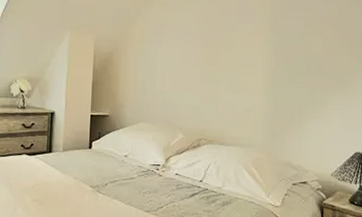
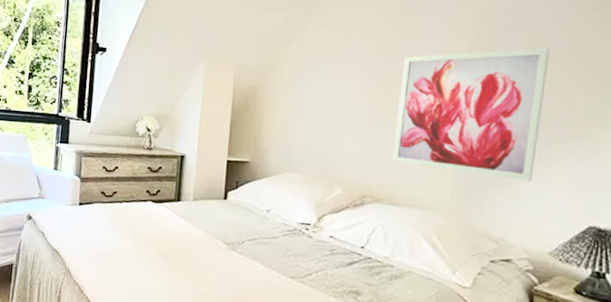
wall art: none [219,21,322,121] -> present [392,48,550,181]

